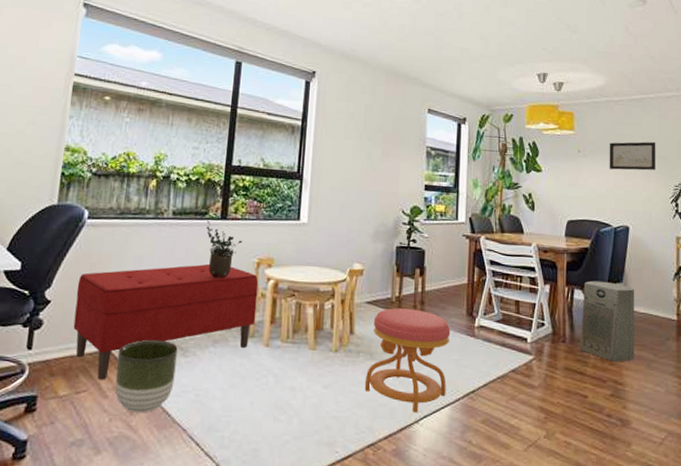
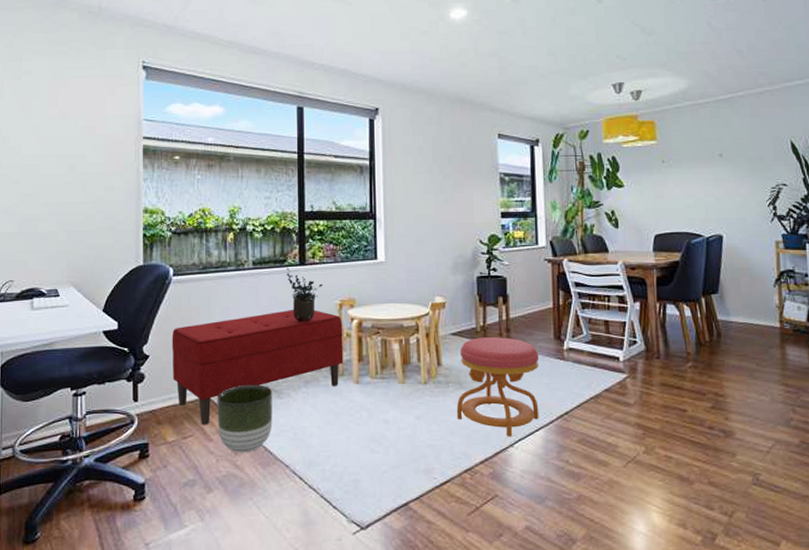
air purifier: present [579,280,635,362] -> none [675,294,735,374]
wall art: present [609,141,656,171] -> none [695,142,750,177]

